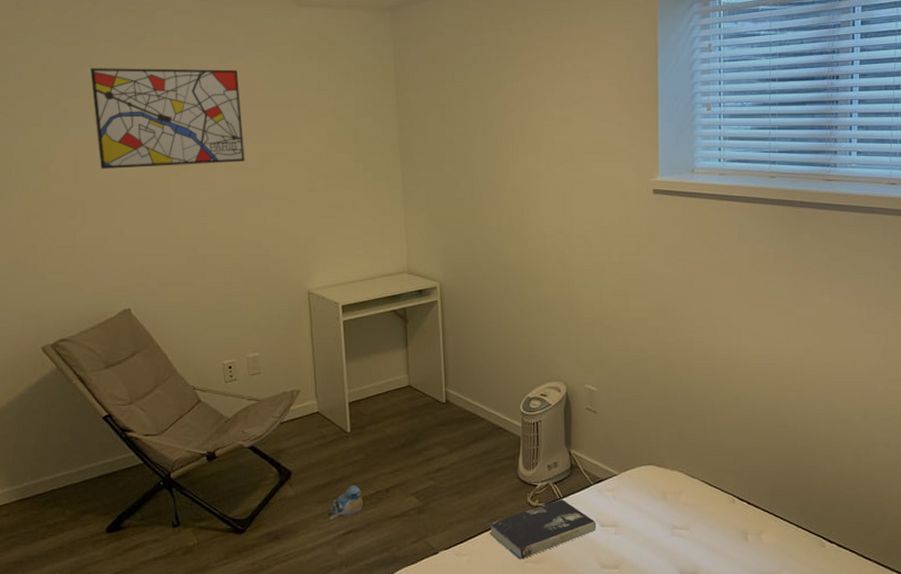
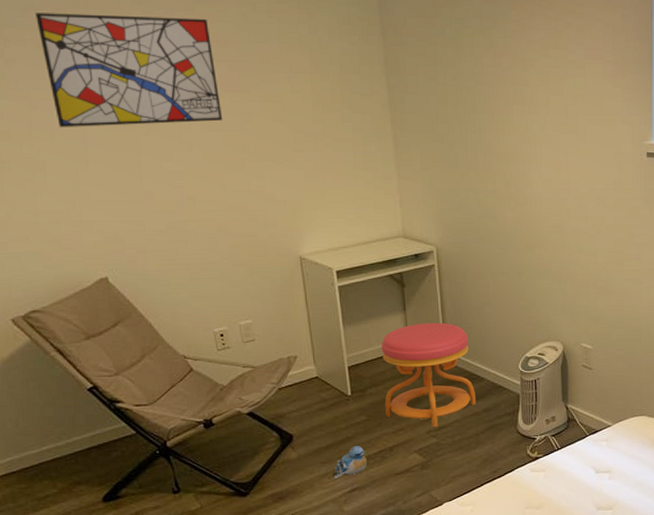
stool: none [382,359,475,470] -> present [381,322,476,428]
book: present [489,498,596,560] -> none [491,449,591,506]

